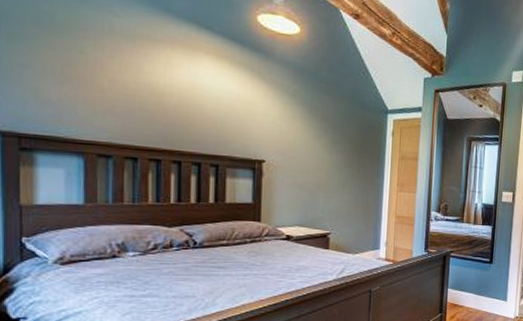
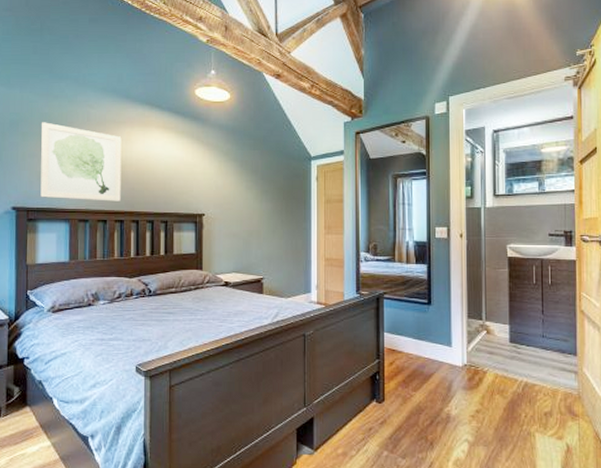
wall art: none [39,23,159,137] -> present [40,122,122,201]

